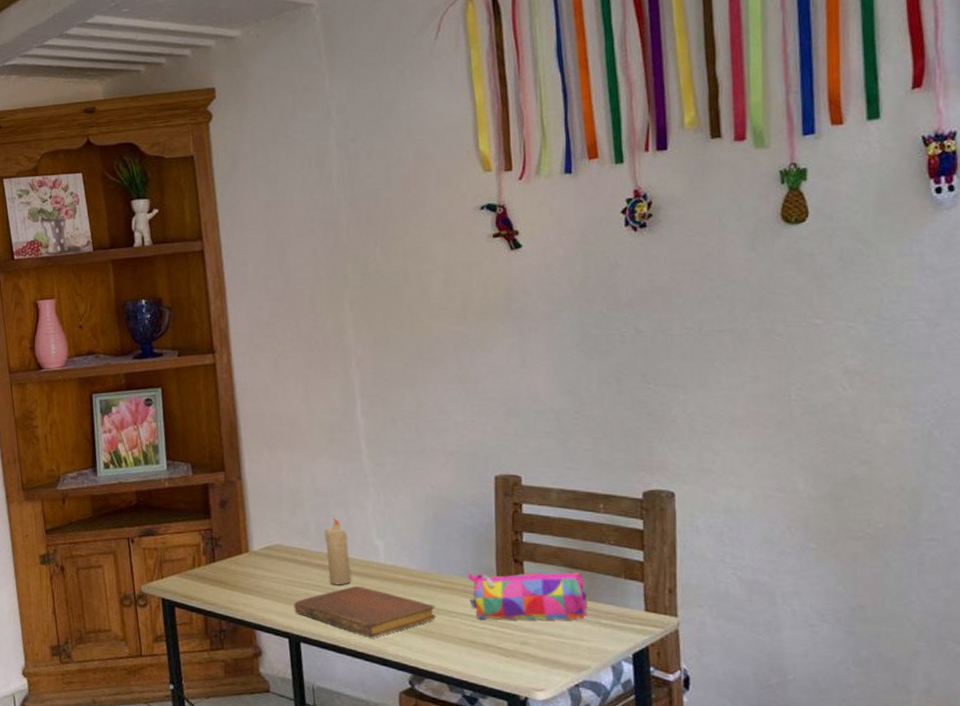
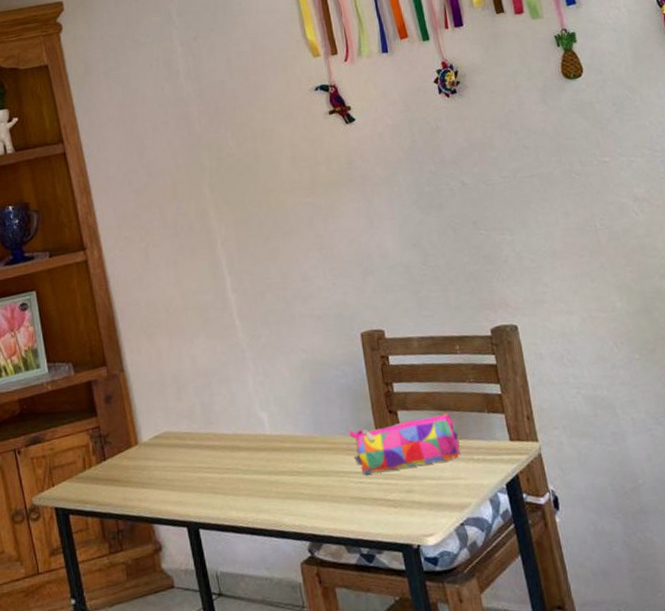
notebook: present [294,585,436,638] -> none [188,461,326,512]
candle: present [324,517,351,585] -> none [210,395,241,464]

